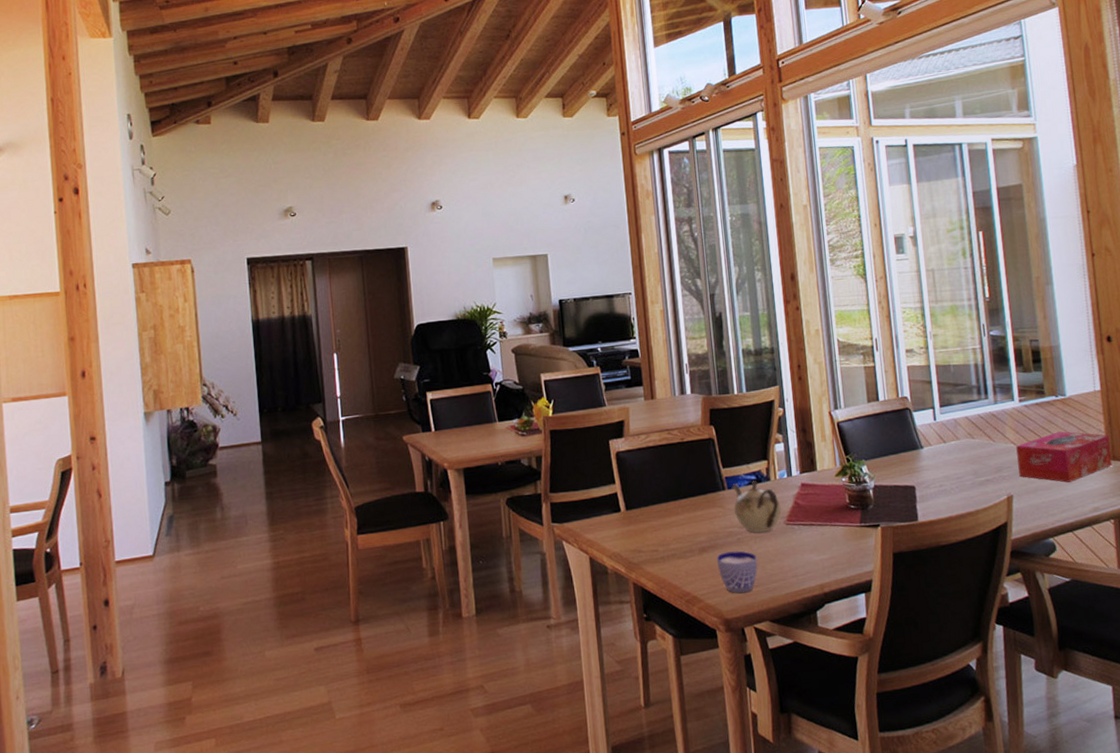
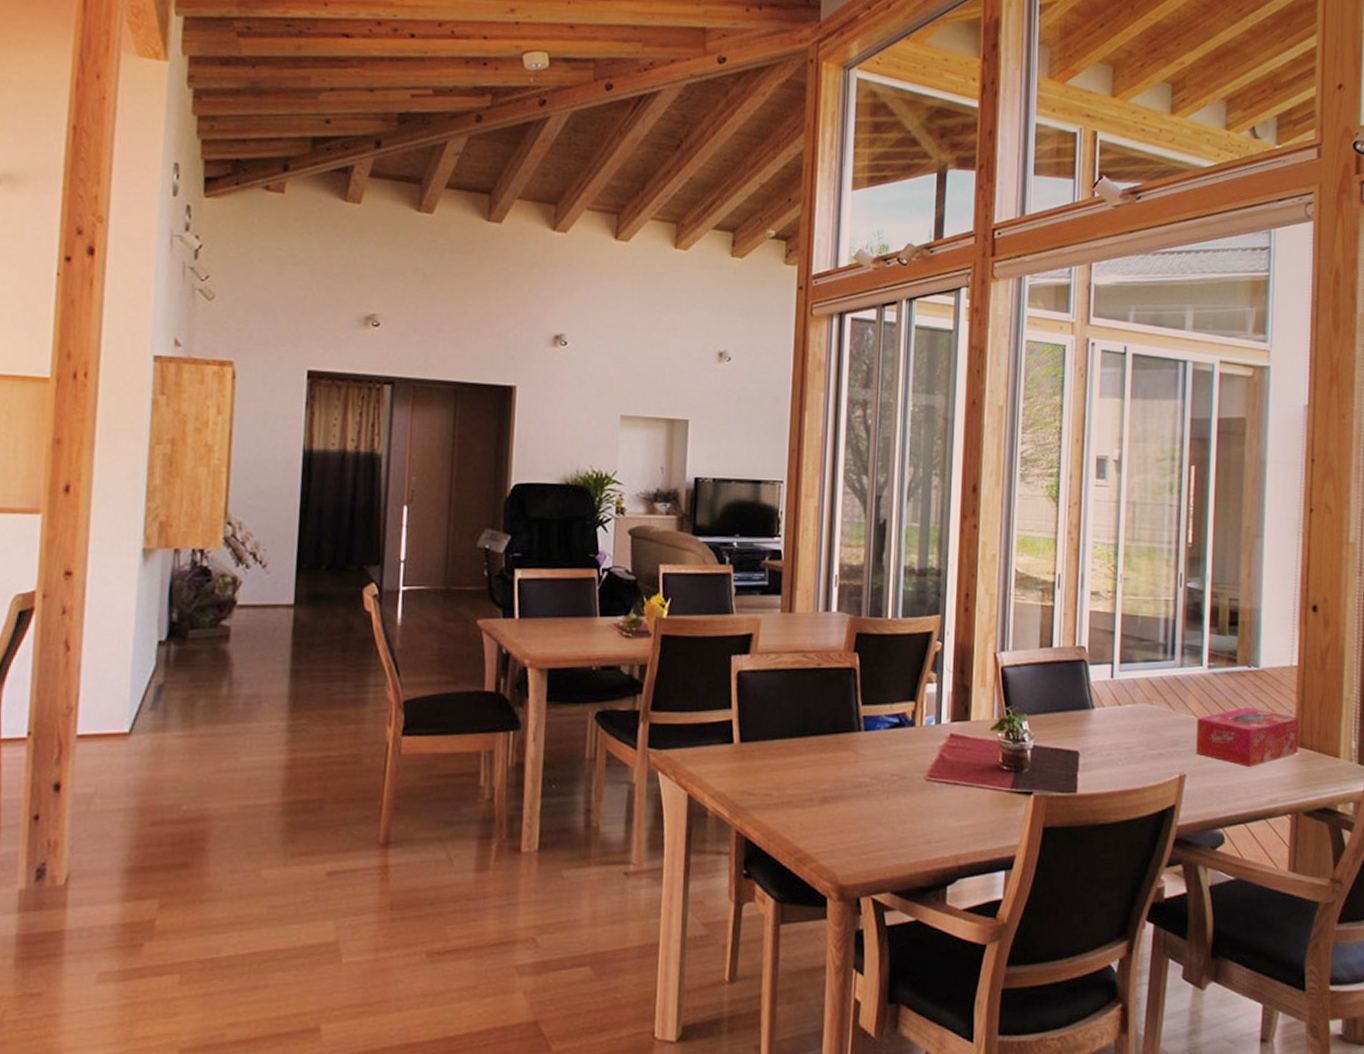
cup: present [716,550,758,594] -> none [839,805,887,857]
teapot: present [731,481,782,533] -> none [867,724,924,787]

